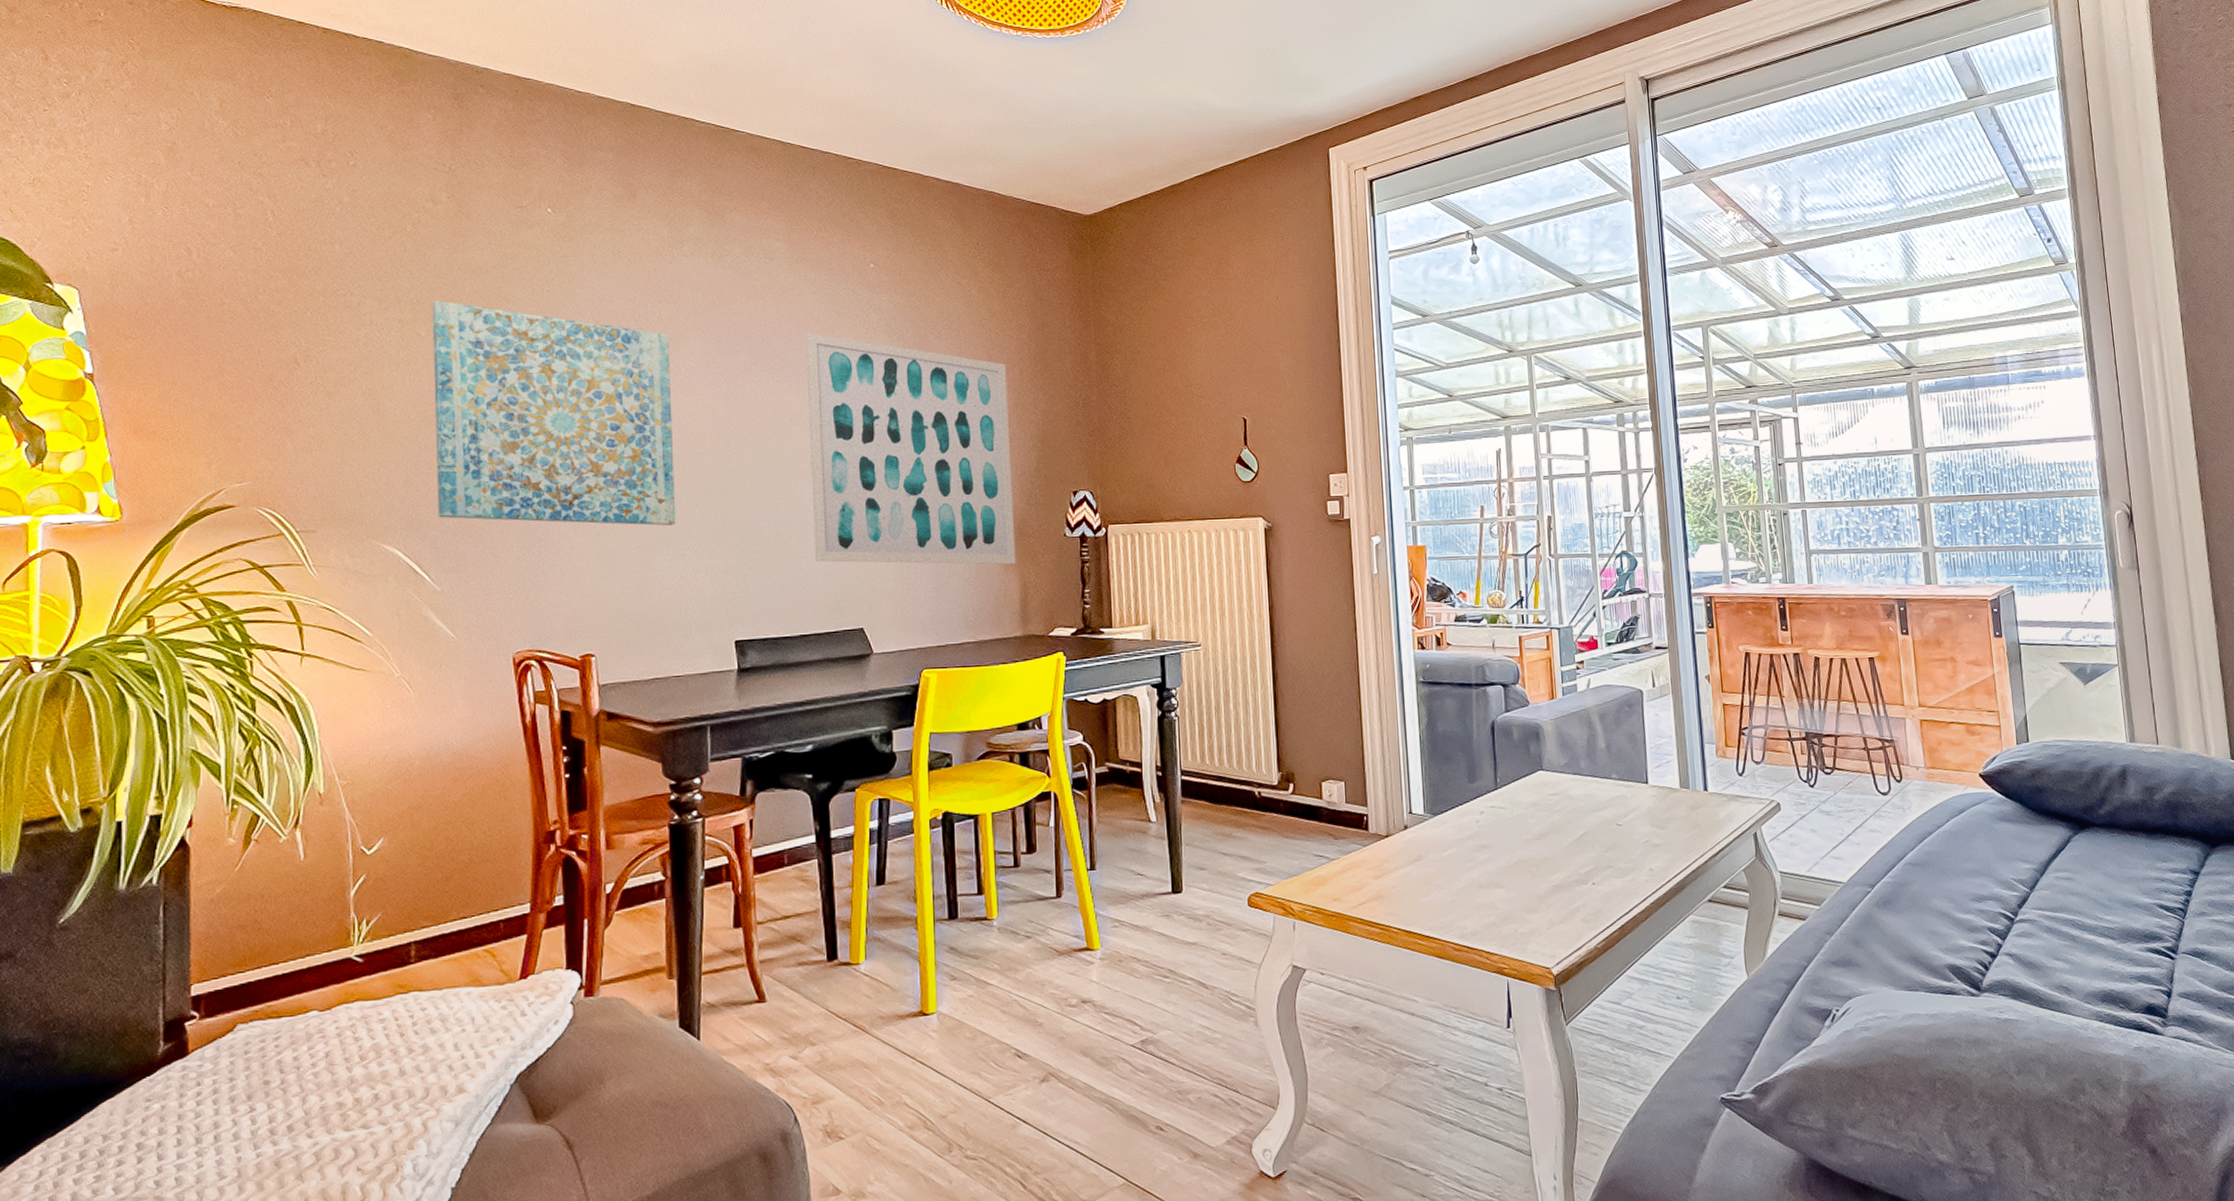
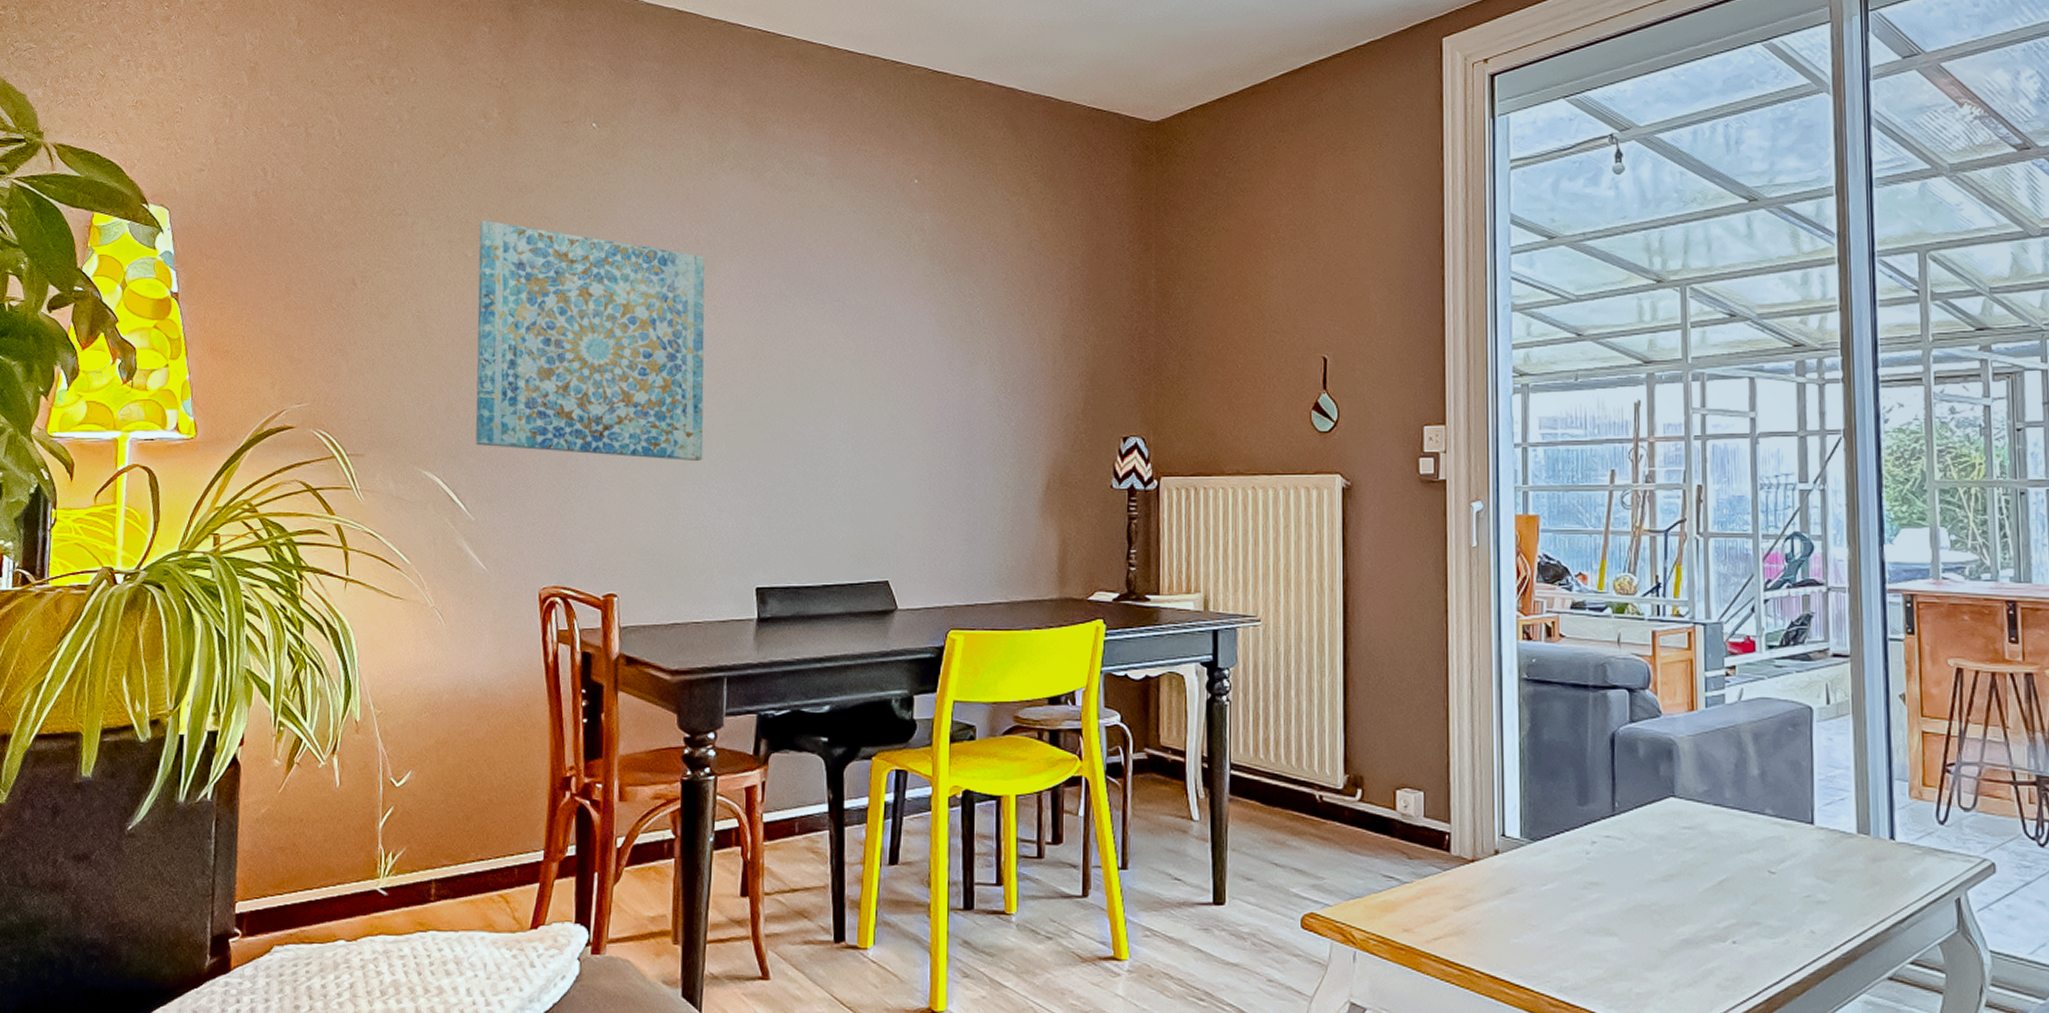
wall art: present [806,333,1016,565] -> none [841,256,1056,517]

